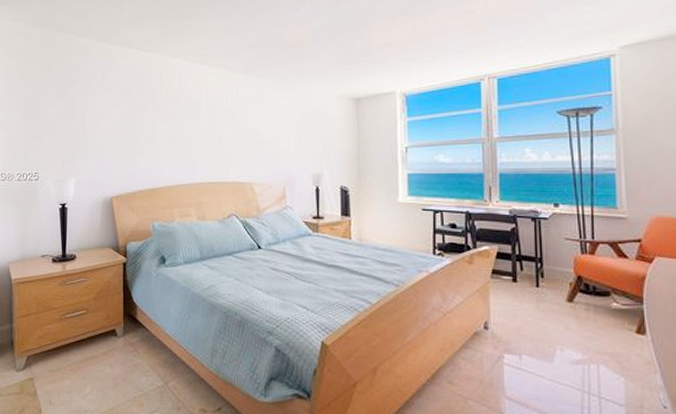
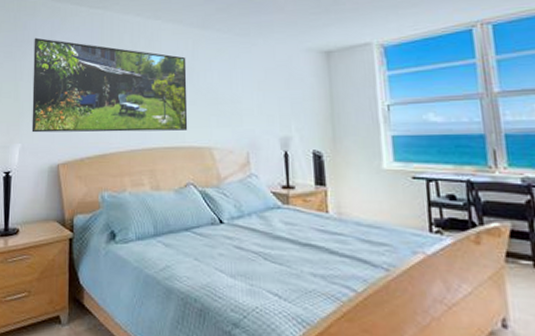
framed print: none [85,78,232,168] -> present [31,37,188,133]

